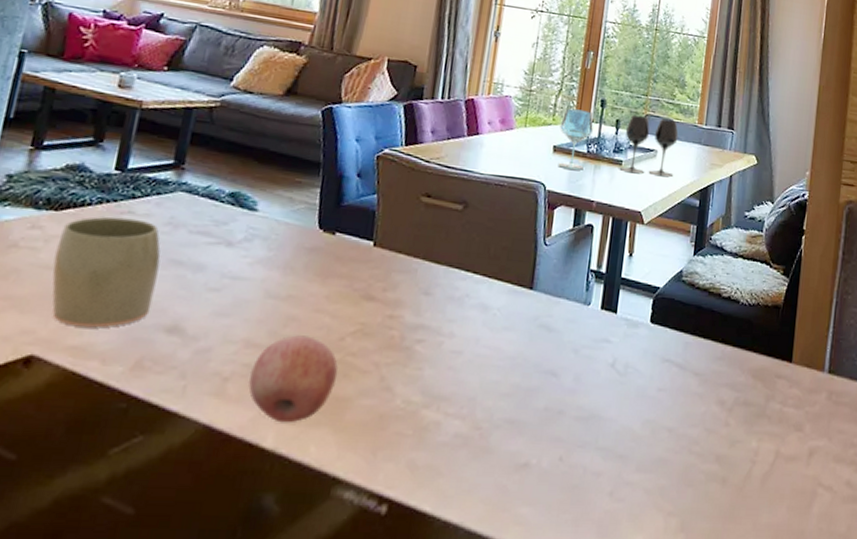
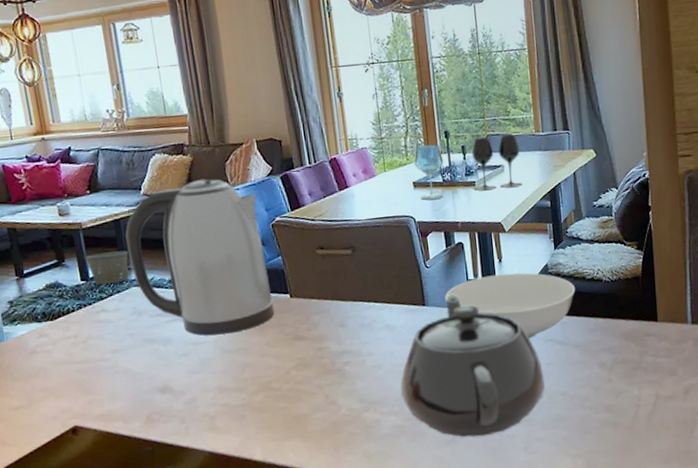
mug: present [52,216,161,328] -> none [61,314,144,401]
basket: none [131,141,189,183] -> present [86,250,129,285]
kettle: none [185,85,370,275] -> present [125,178,275,336]
fruit: present [248,335,338,423] -> none [228,375,293,441]
teapot: none [474,283,653,468] -> present [400,295,545,438]
bowl: none [557,269,709,354] -> present [445,273,576,338]

